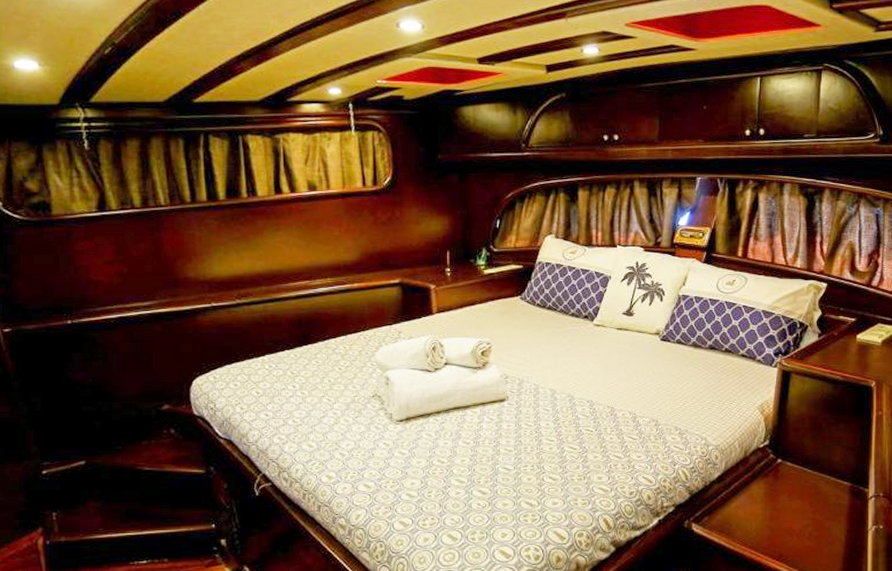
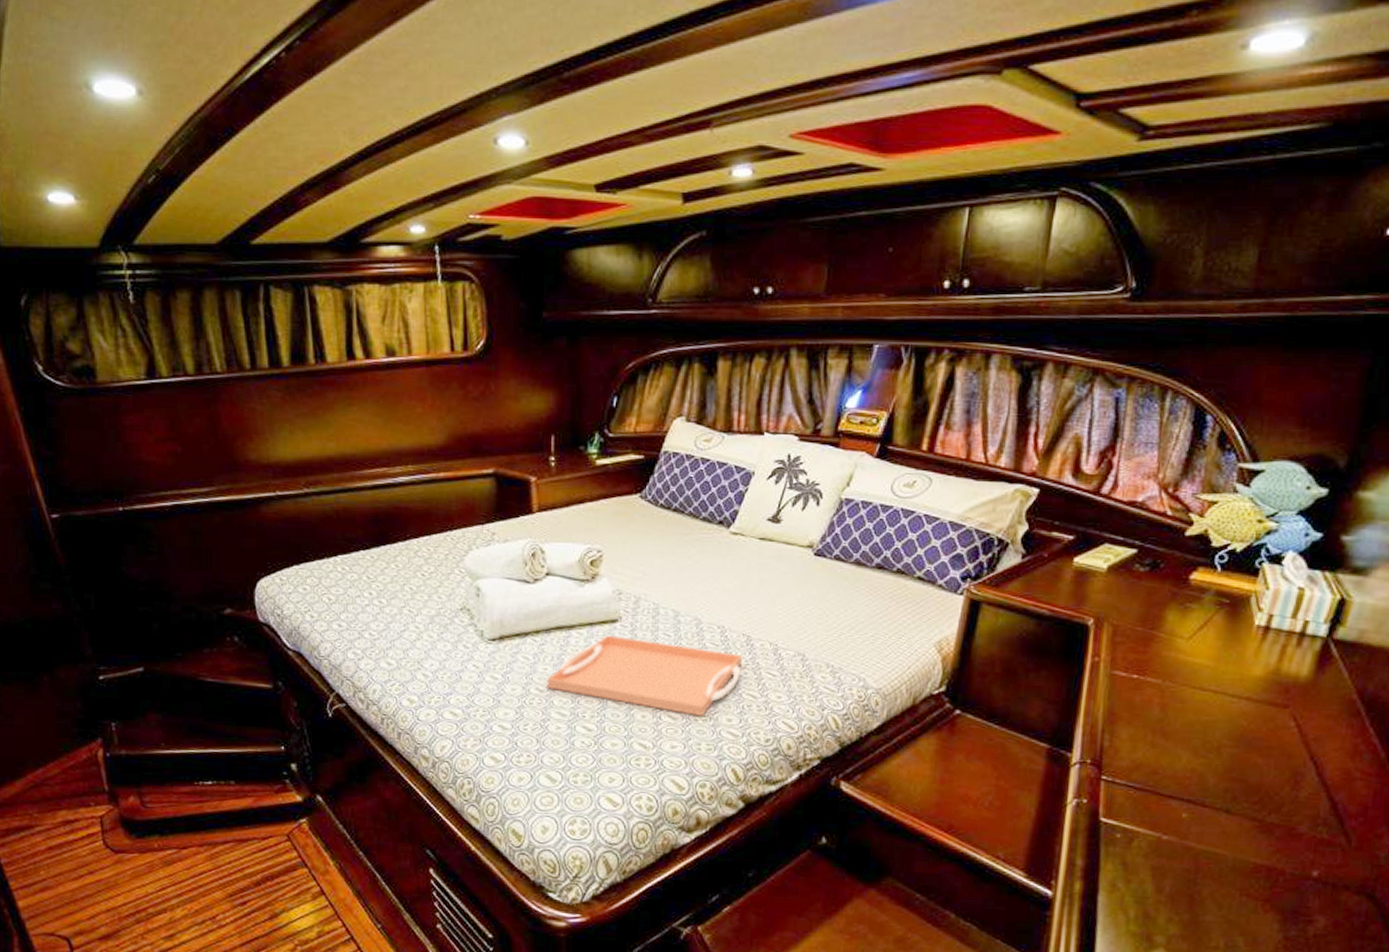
serving tray: none [447,412,608,477] -> present [547,635,743,717]

